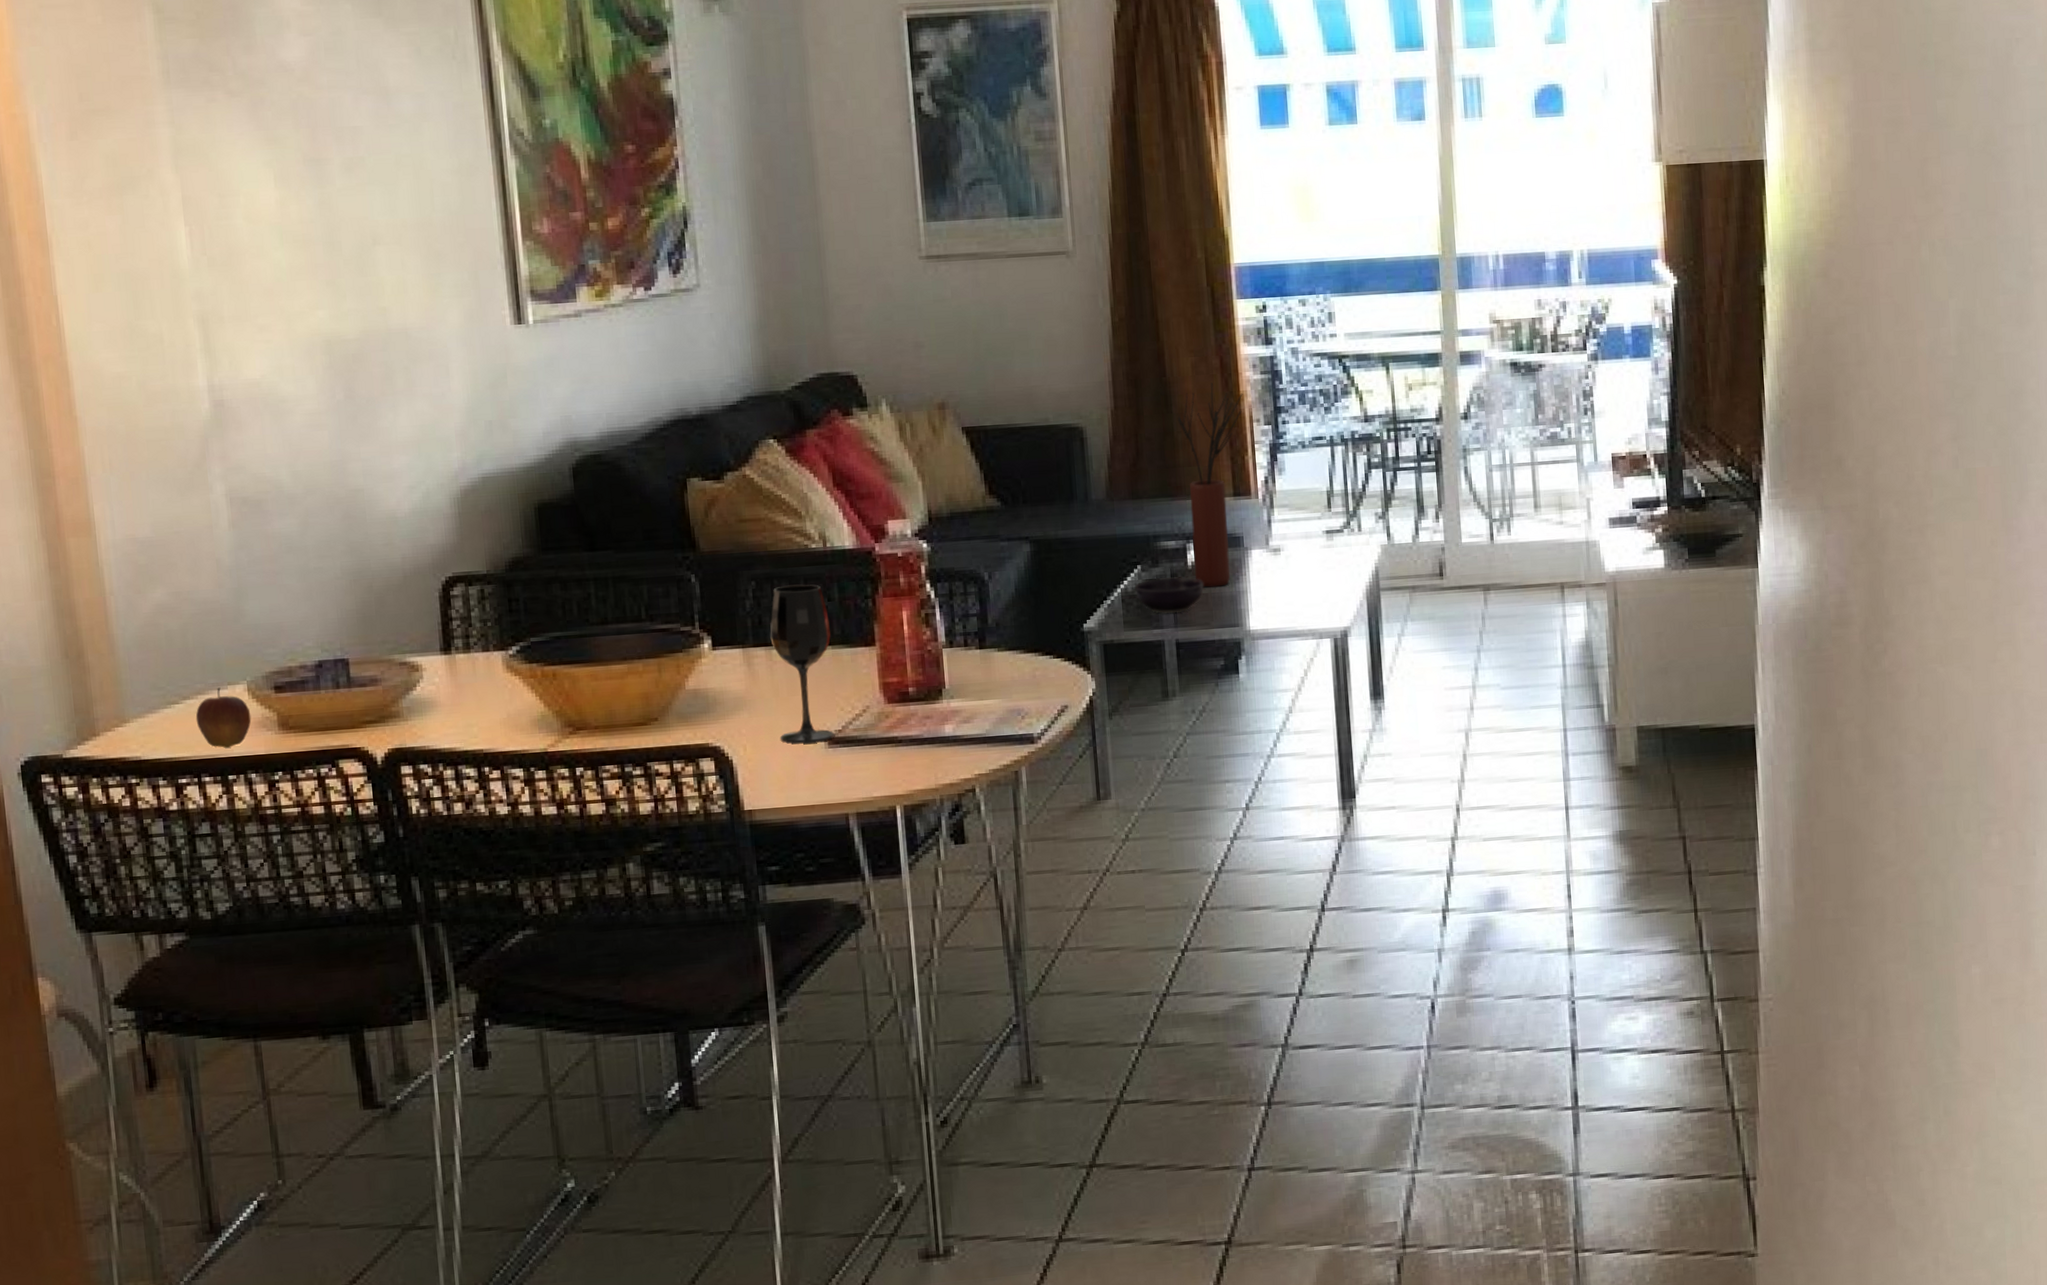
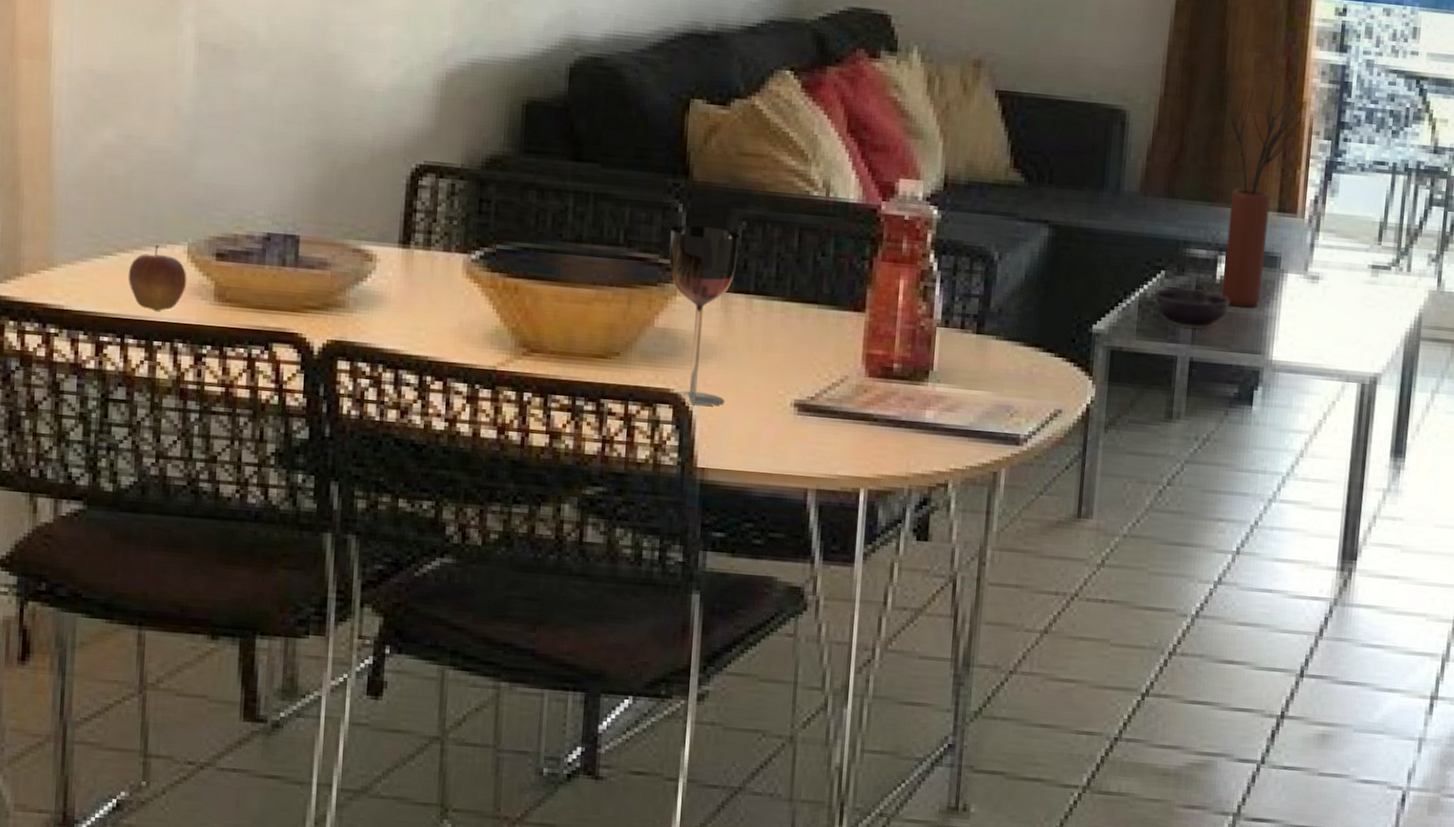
wineglass: none [686,590,761,755] -> present [669,225,740,407]
wine glass: present [770,584,835,744] -> none [747,231,820,407]

